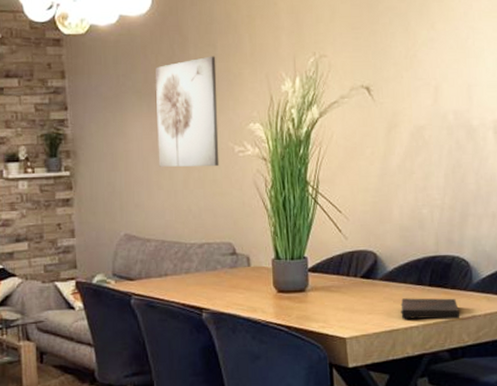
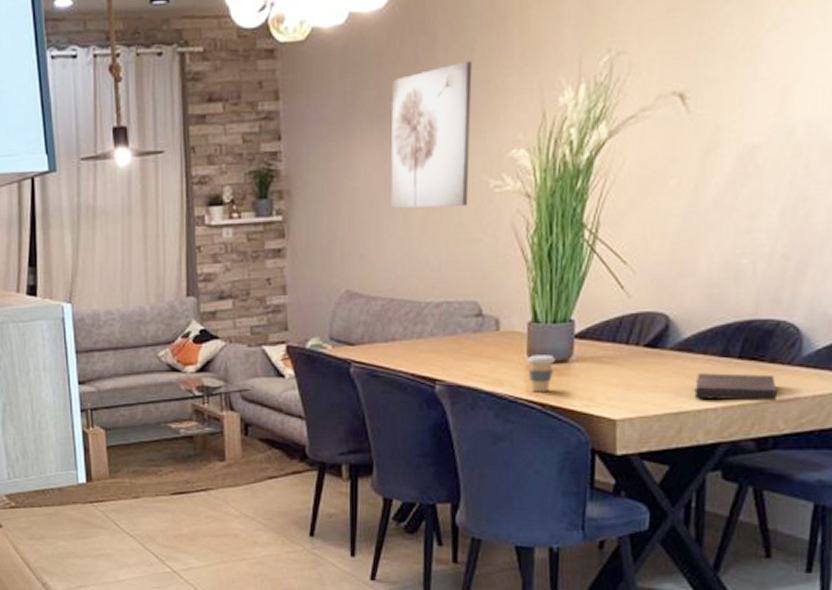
coffee cup: none [274,286,296,317] -> present [528,355,556,392]

